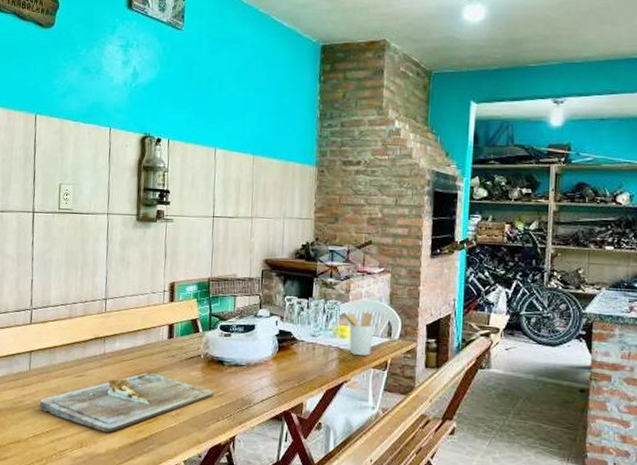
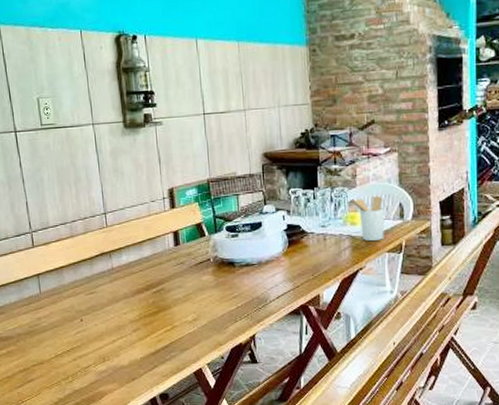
cutting board: present [39,372,214,432] -> none [55,282,228,344]

